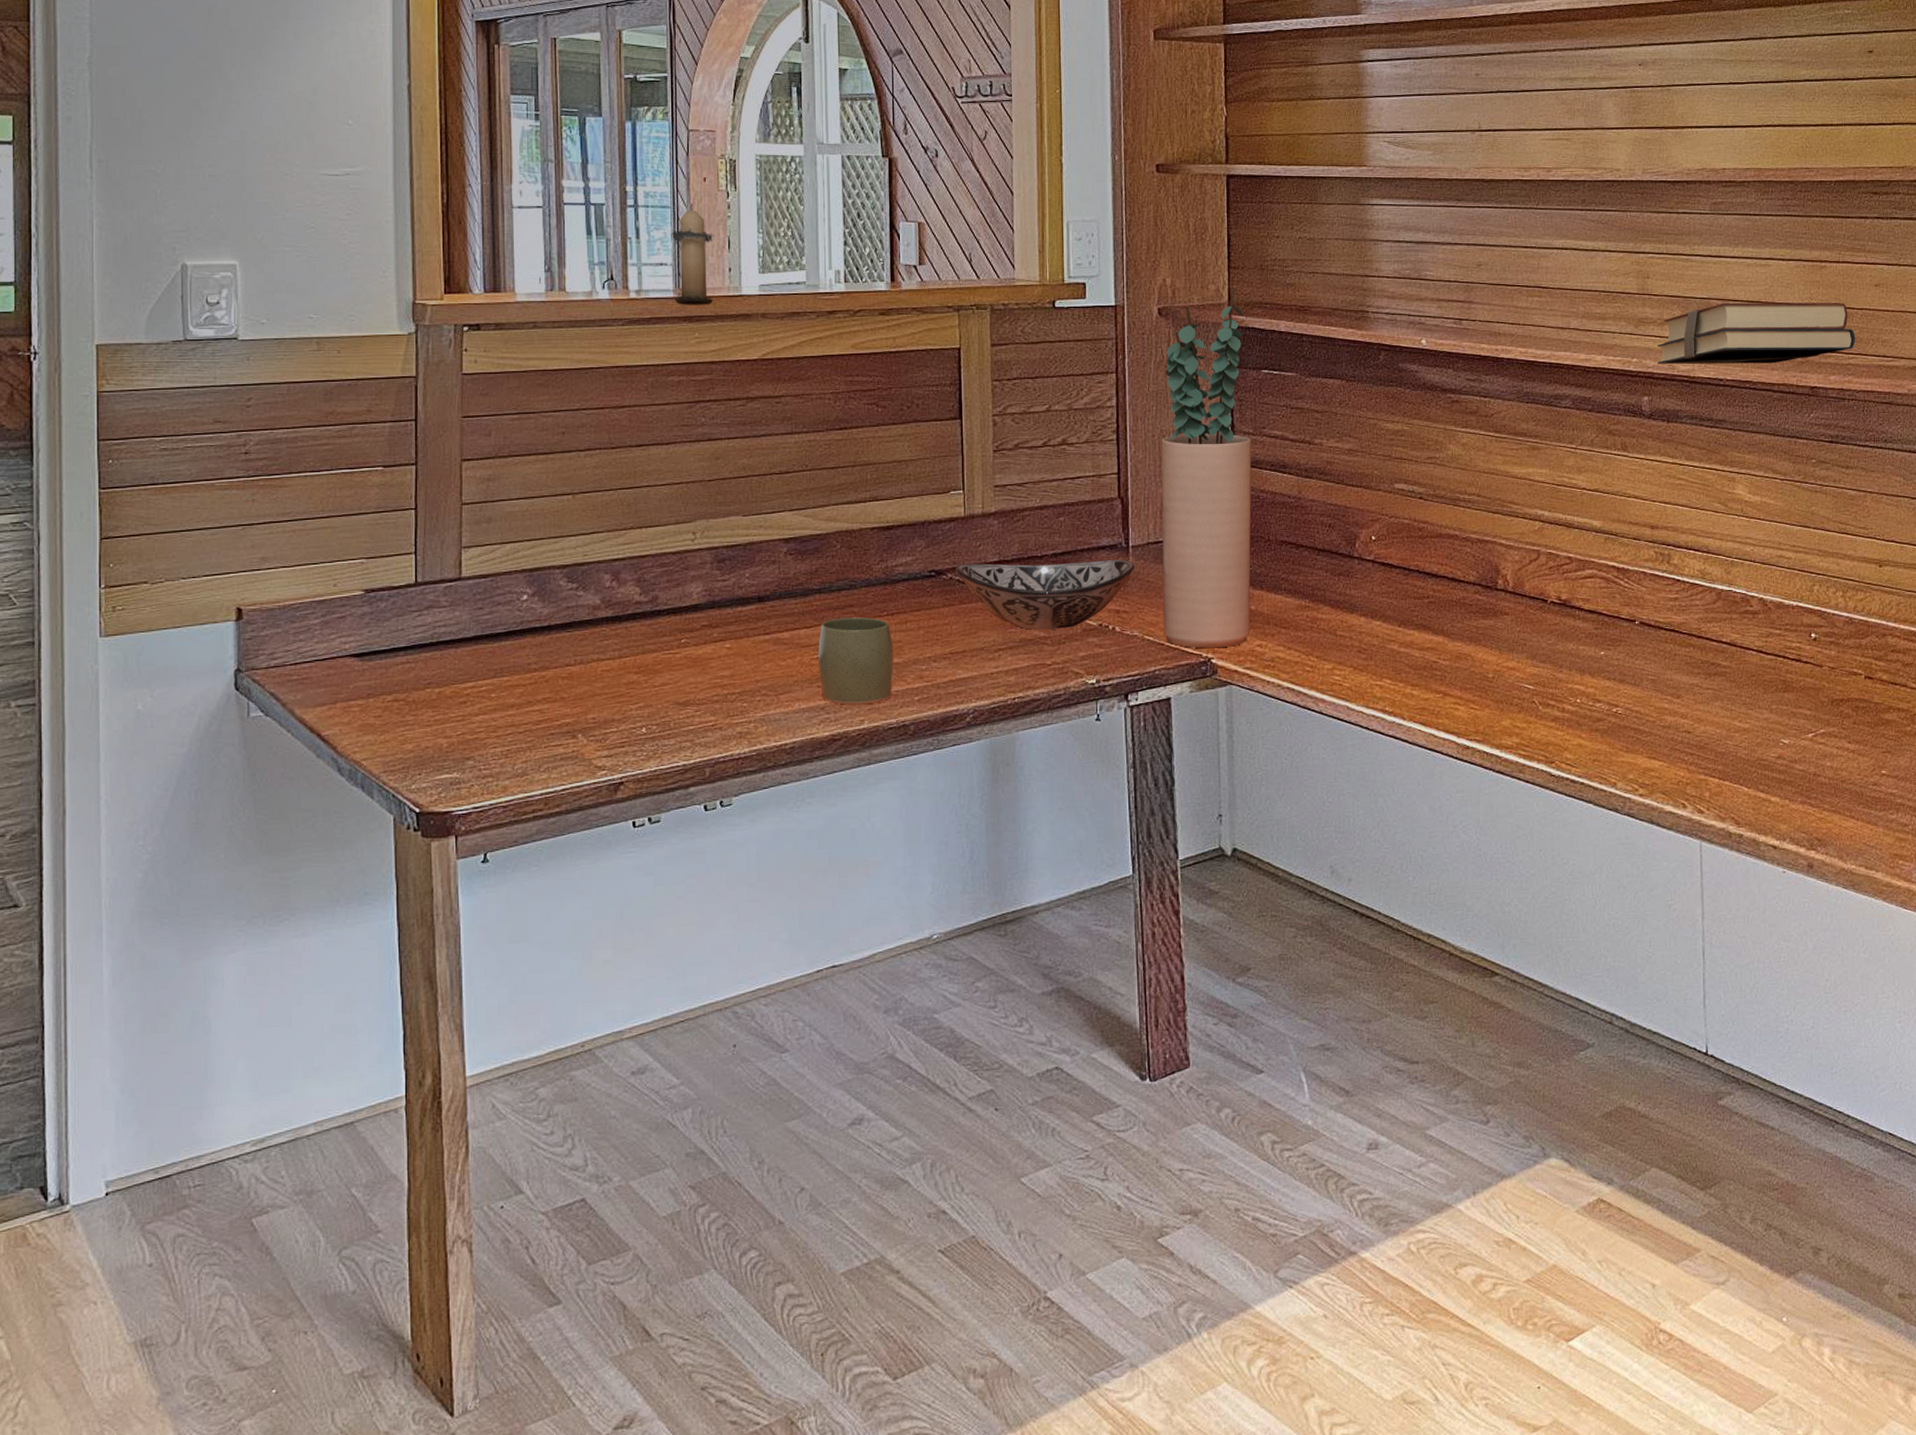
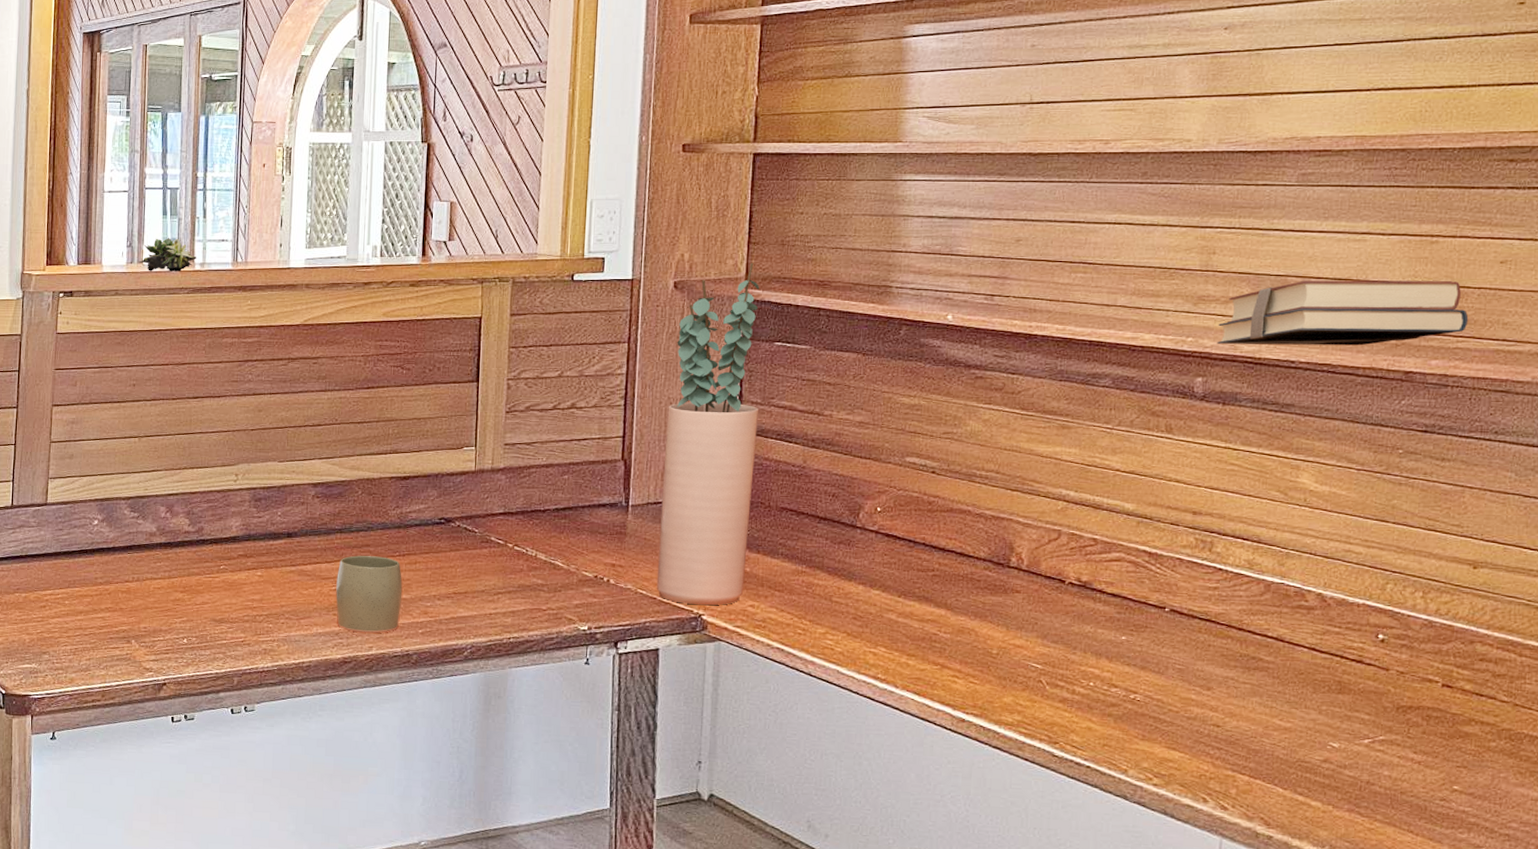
succulent plant: none [560,260,632,301] -> present [138,237,197,272]
candle: present [671,203,714,305] -> none [231,186,269,277]
decorative bowl: present [955,560,1135,630] -> none [463,514,634,578]

